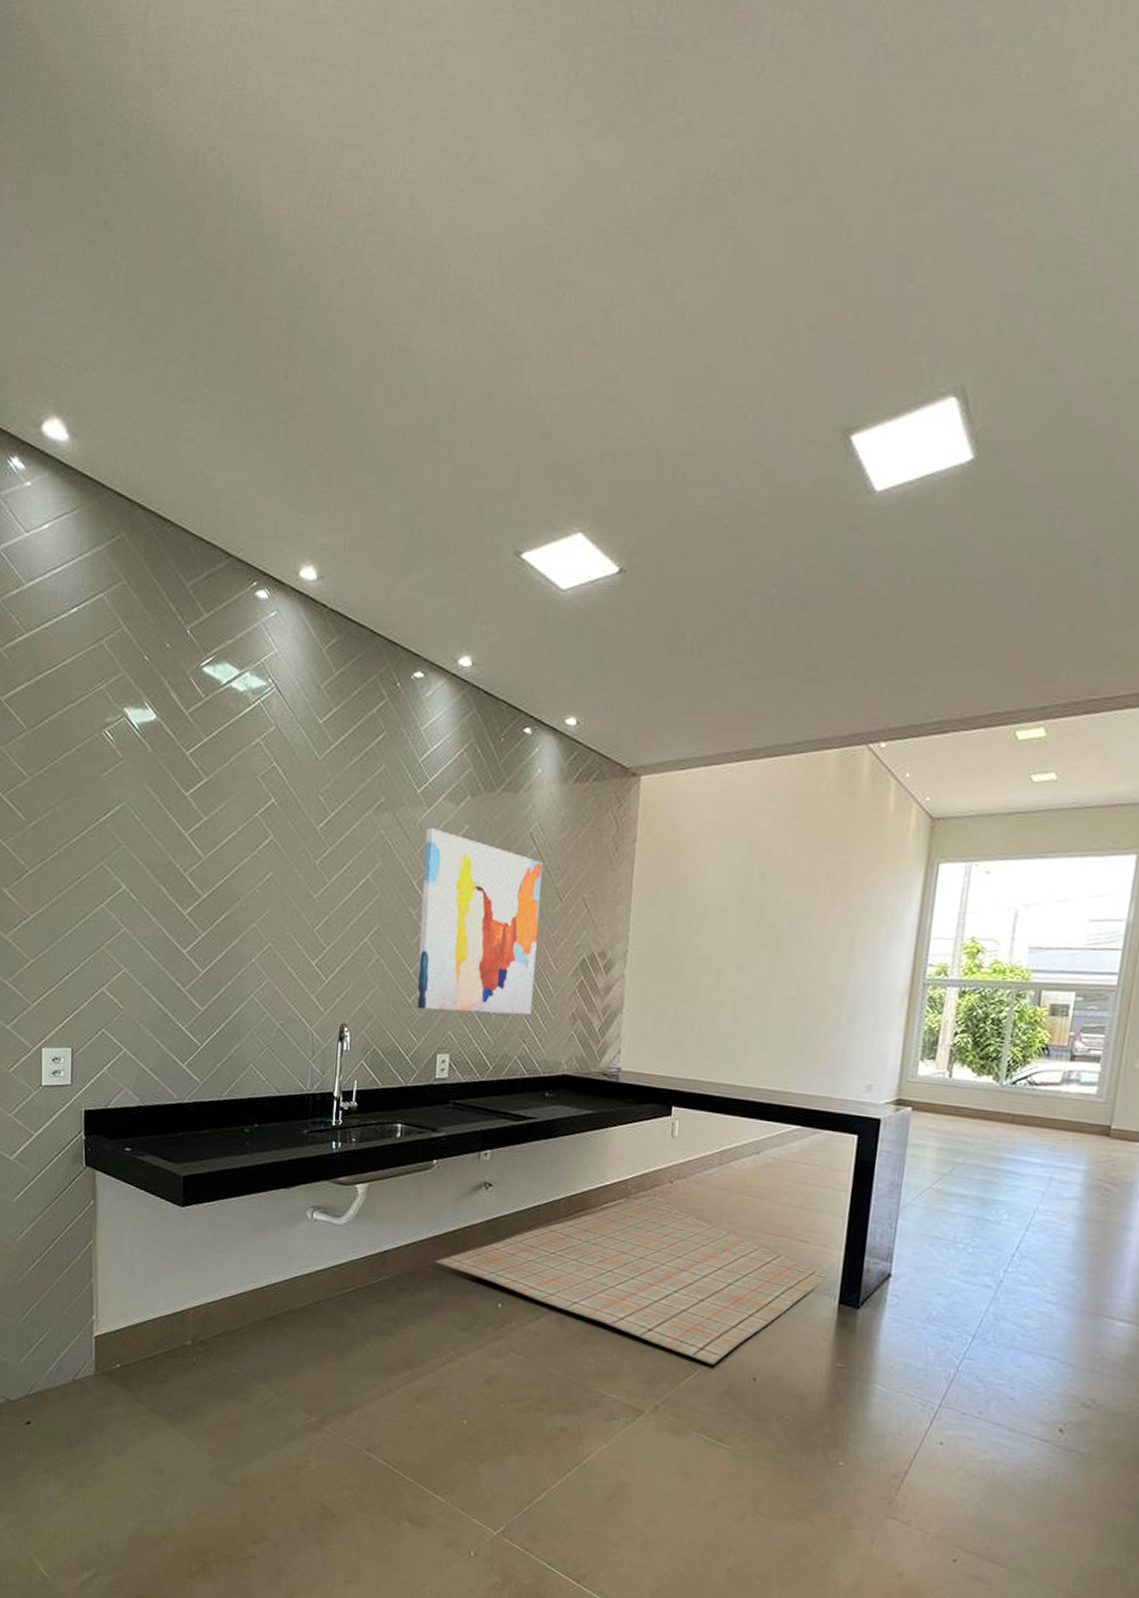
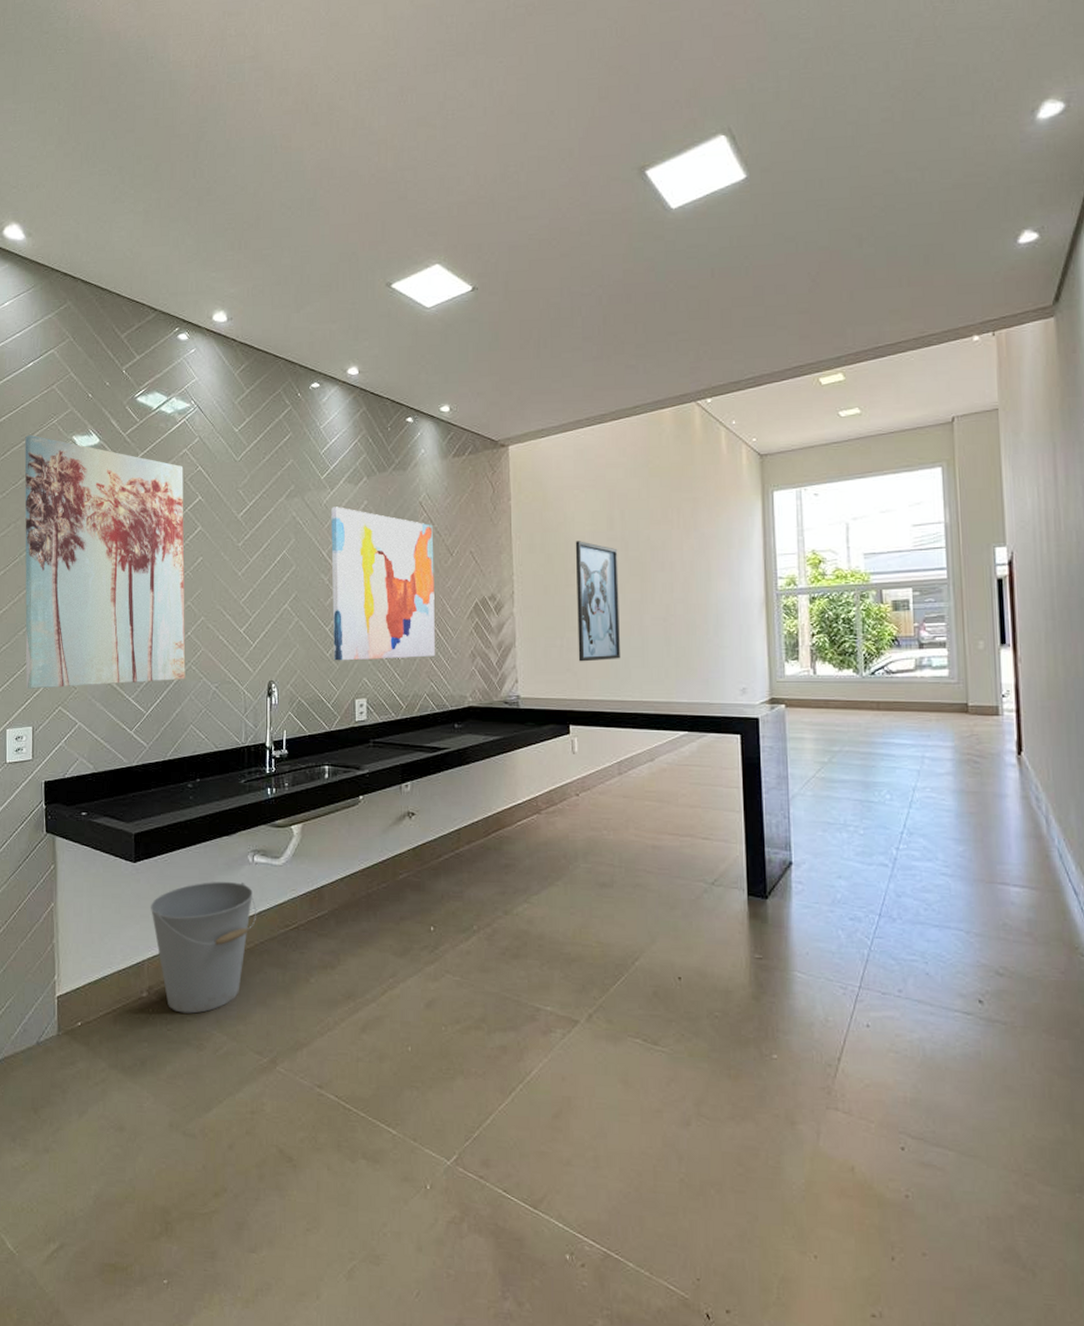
wall art: none [64,700,255,1013] -> present [24,434,186,689]
bucket: none [197,1234,313,1367] -> present [150,881,256,1014]
rug: present [435,1194,828,1366] -> none [369,808,734,969]
wall art: none [691,898,752,1039] -> present [575,541,620,662]

